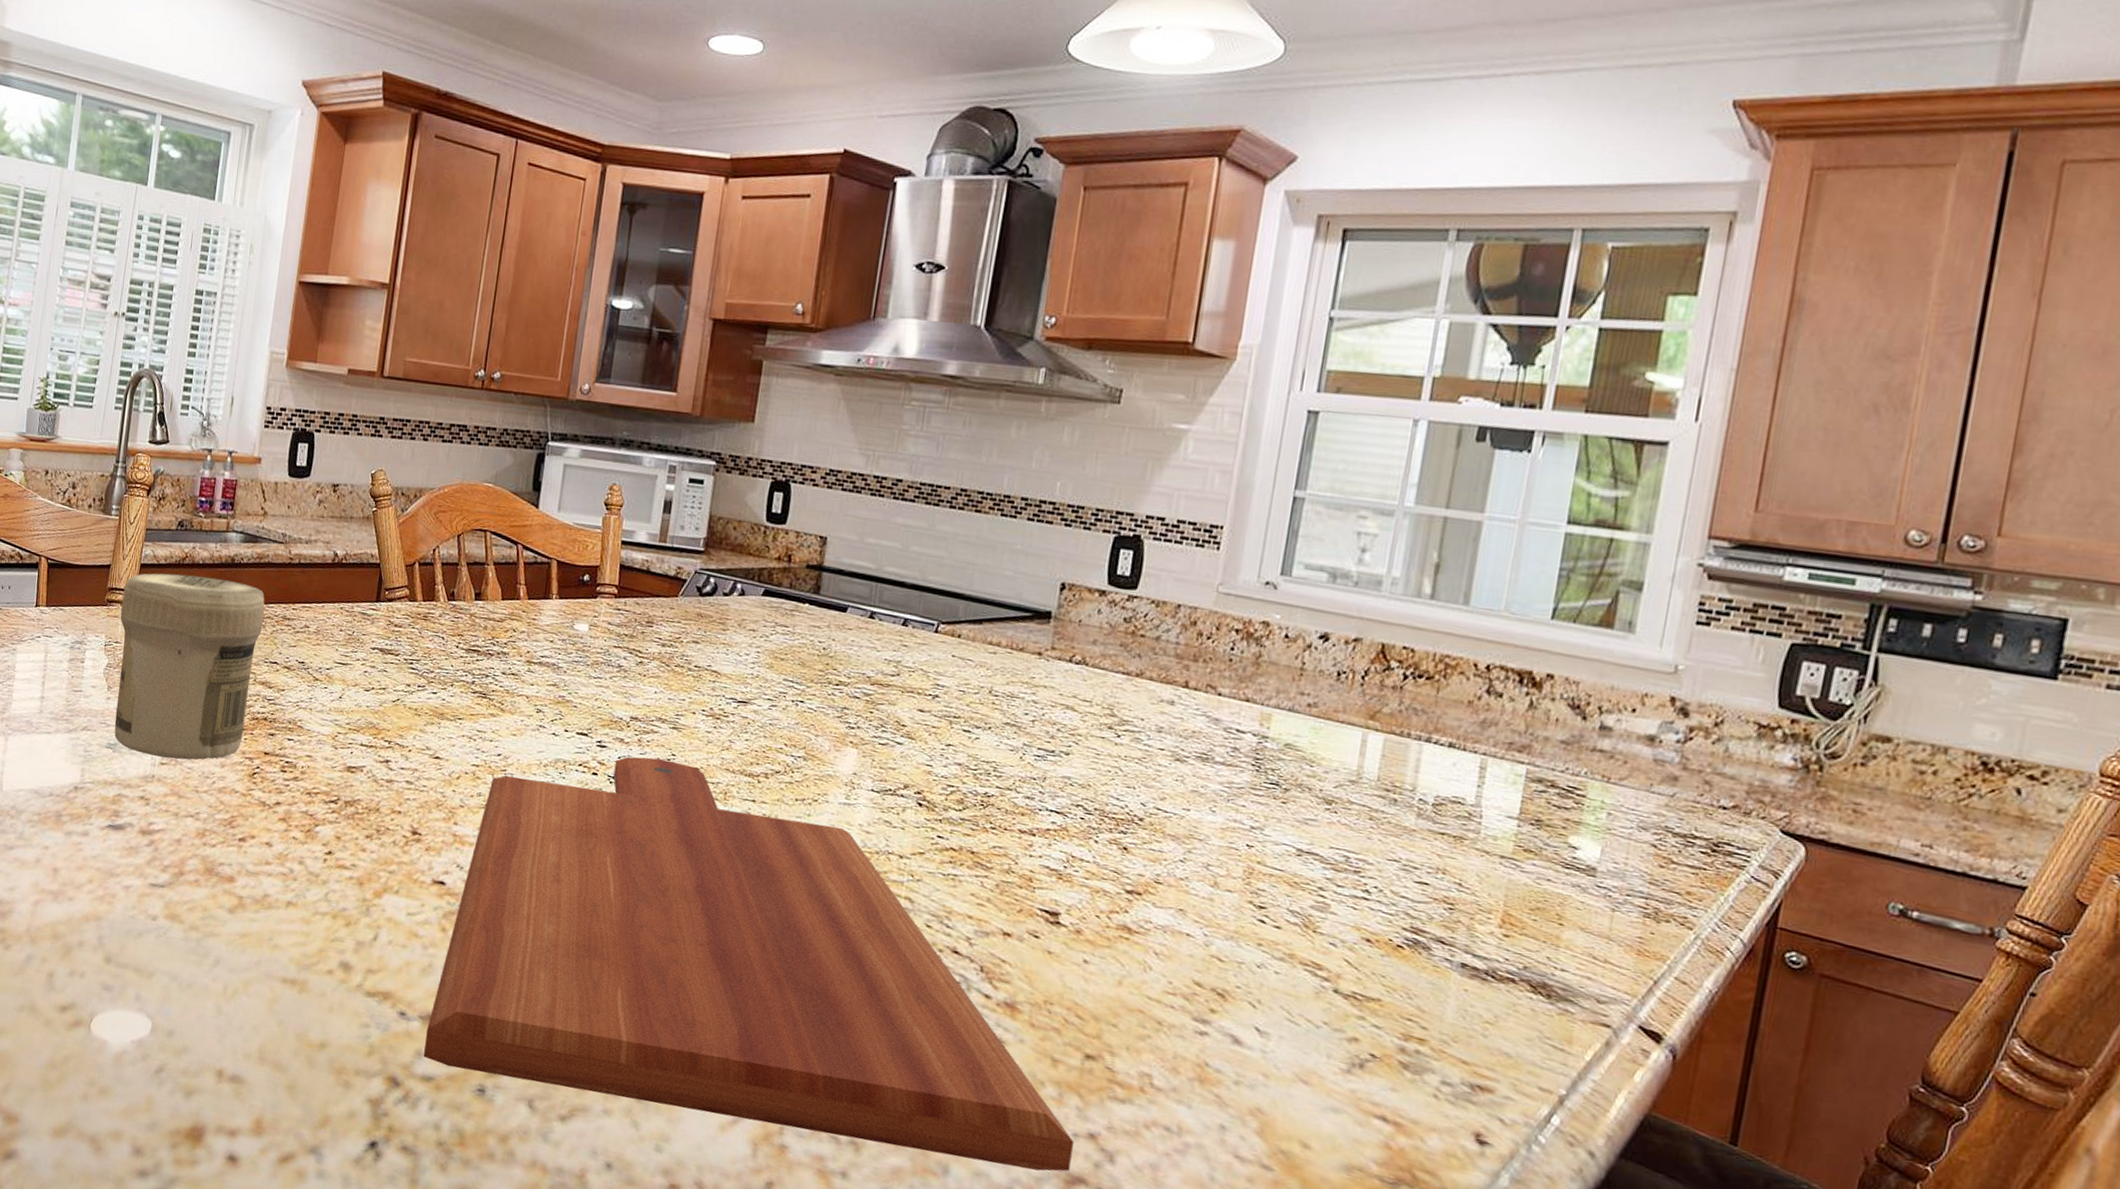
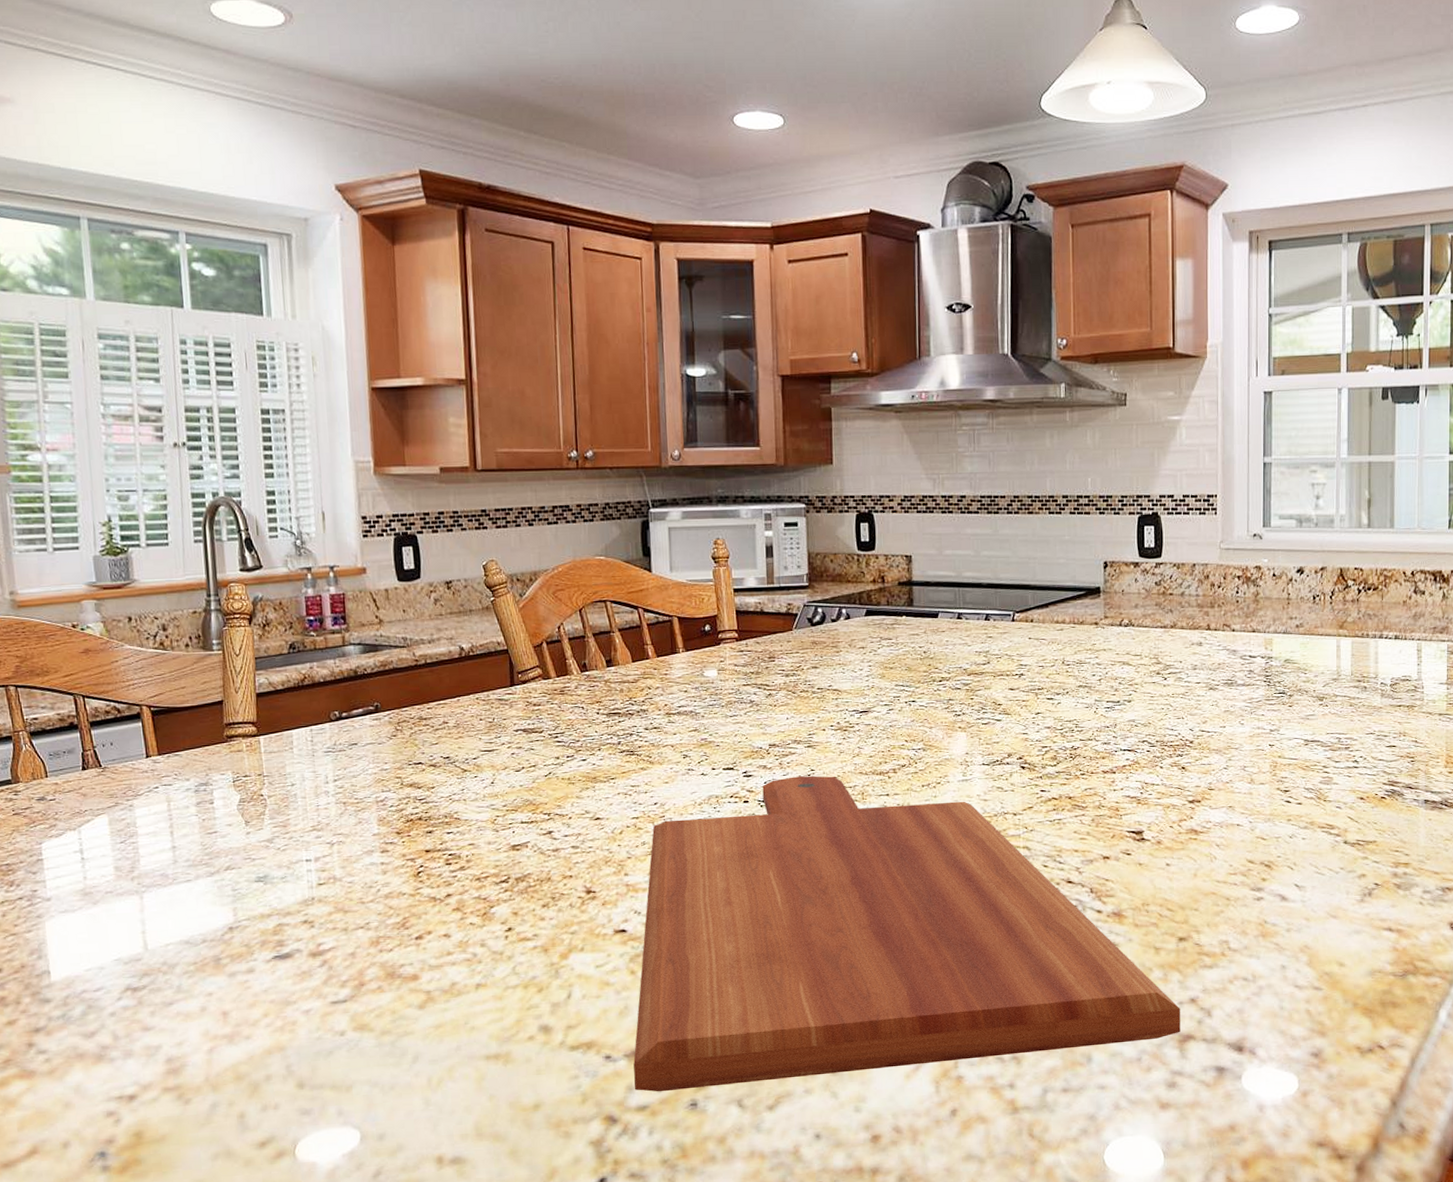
jar: present [114,573,265,760] -> none [242,692,401,879]

